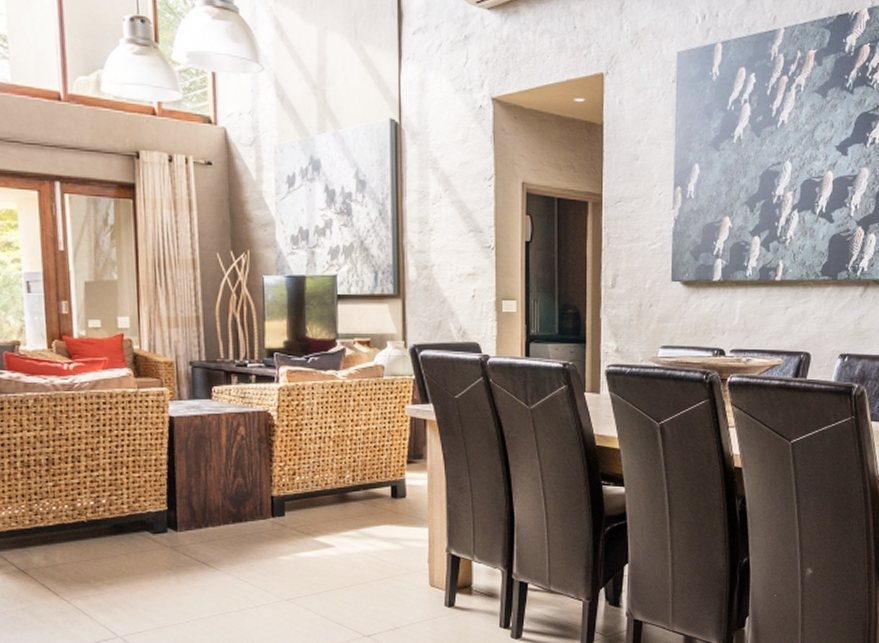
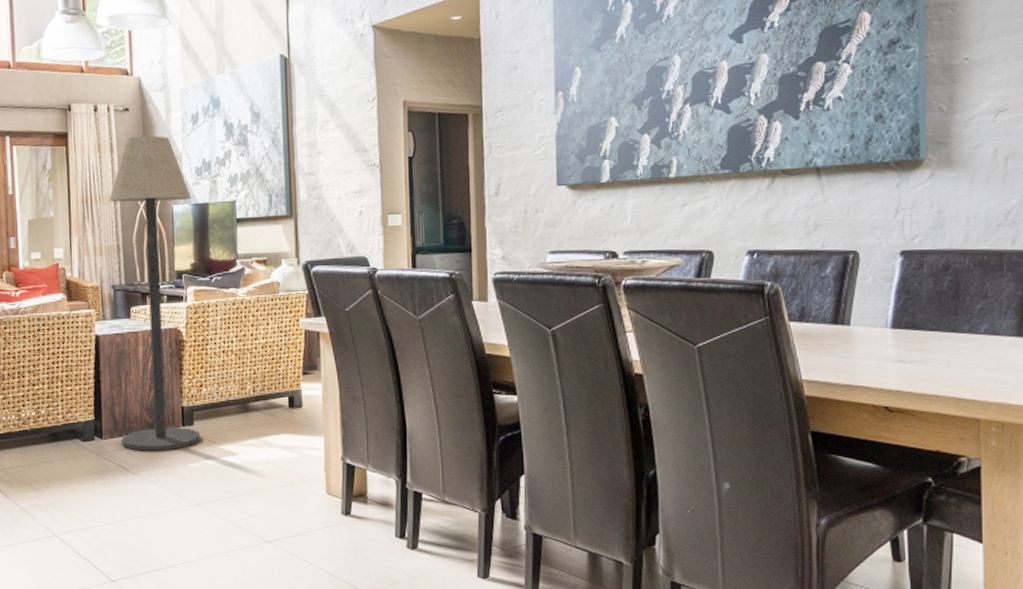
floor lamp: none [187,195,293,544] -> present [109,136,201,451]

